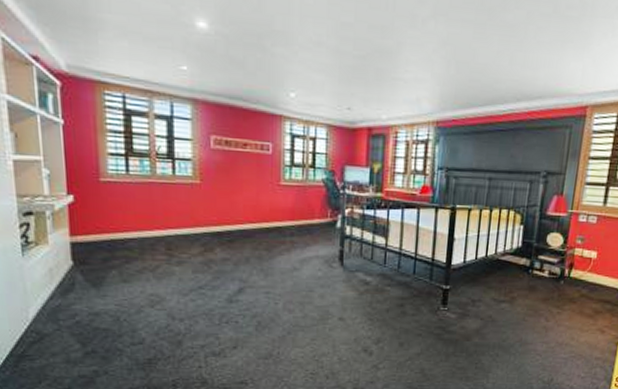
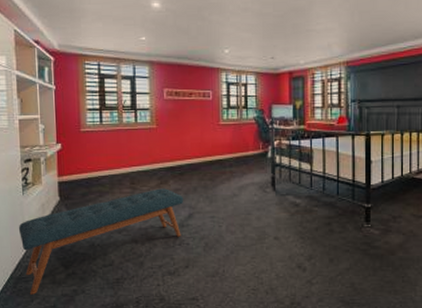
bench: none [17,257,234,375] -> present [18,188,184,295]

